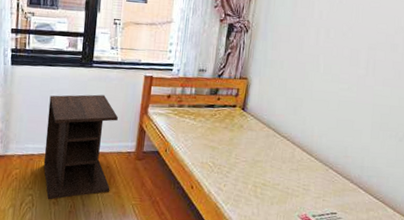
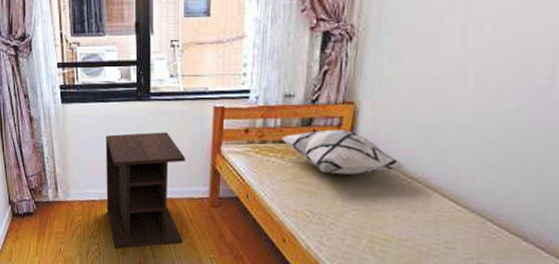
decorative pillow: none [195,98,279,134] -> present [281,129,405,175]

